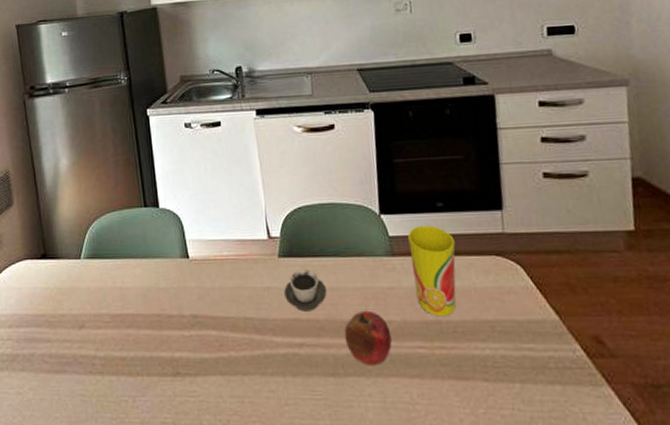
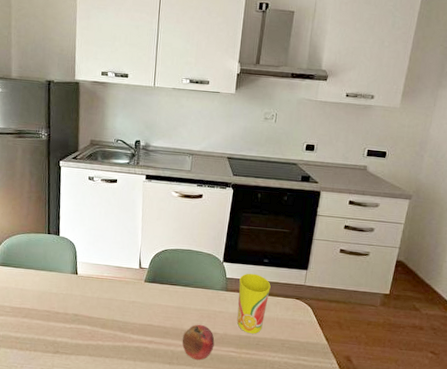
cup: present [284,269,327,312] -> none [144,292,176,321]

